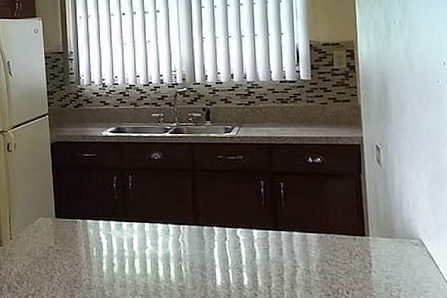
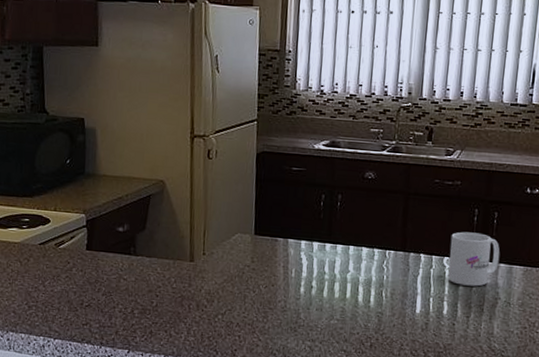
mug: none [241,203,292,256] -> present [448,231,500,287]

